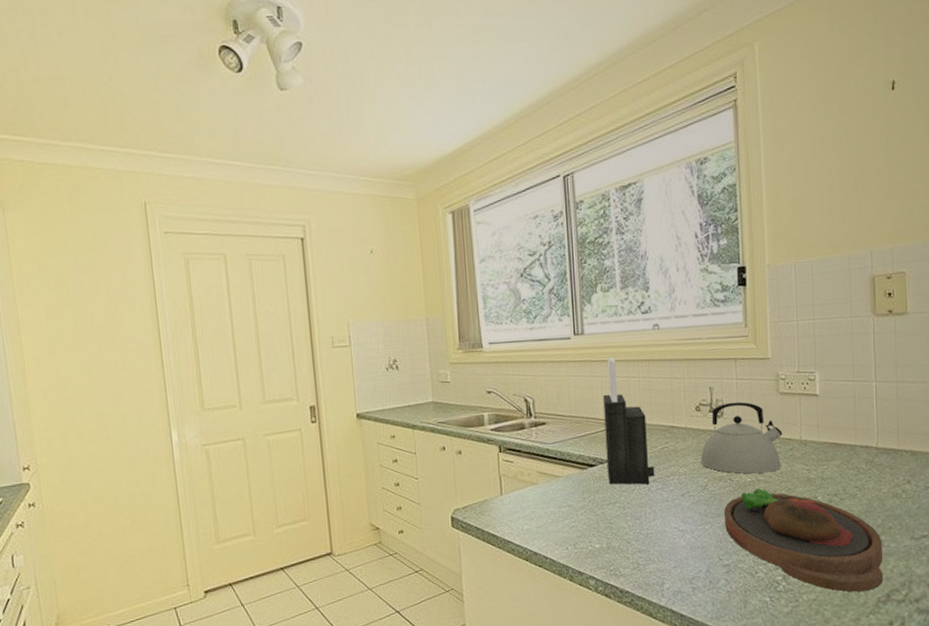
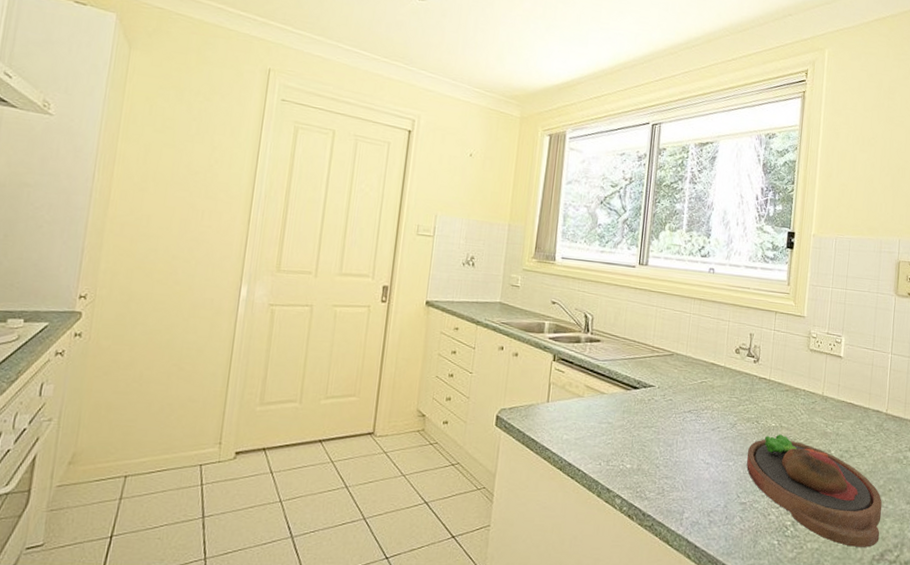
knife block: present [603,358,655,485] -> none [648,291,692,414]
kettle: present [700,401,783,474] -> none [733,350,808,421]

